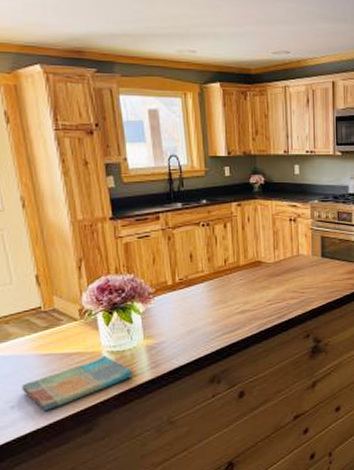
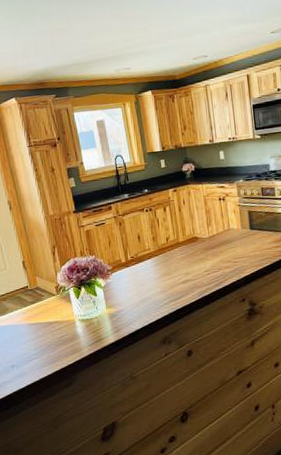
dish towel: present [21,355,134,412] -> none [18,323,101,369]

